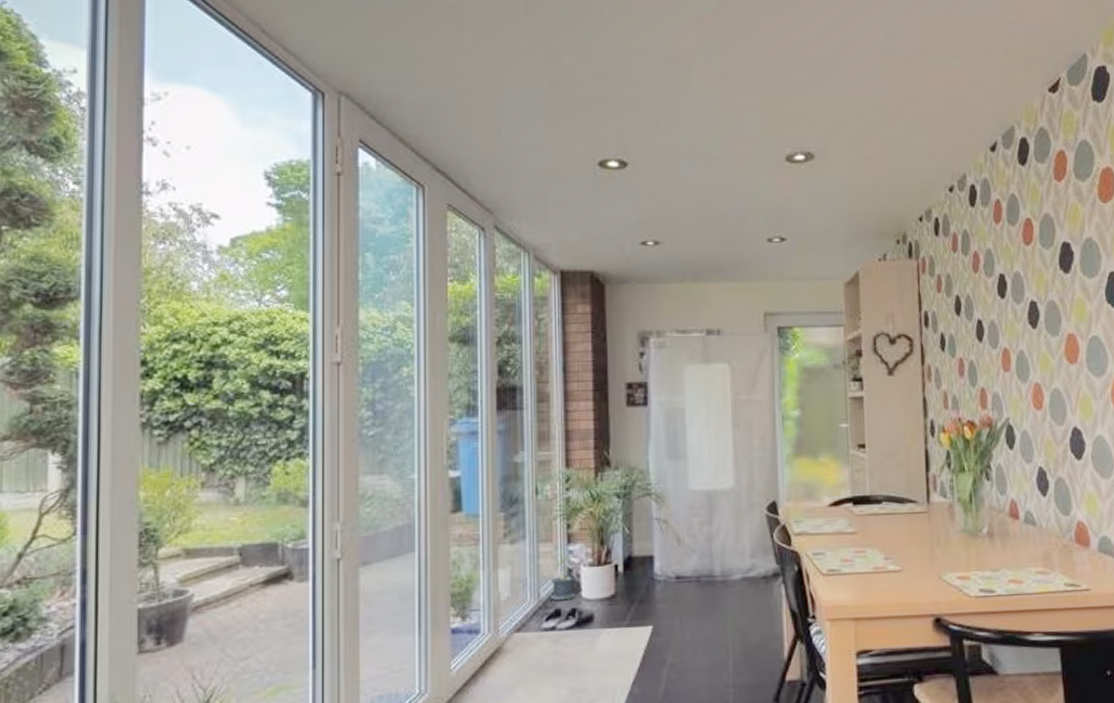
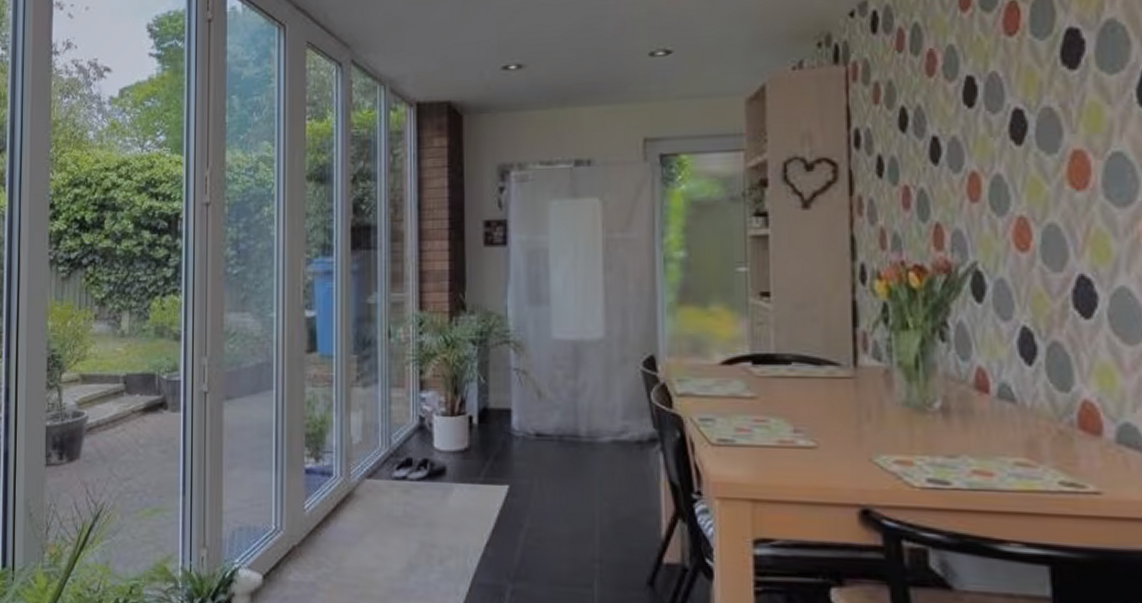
potted plant: present [547,552,577,602] -> none [398,399,429,450]

